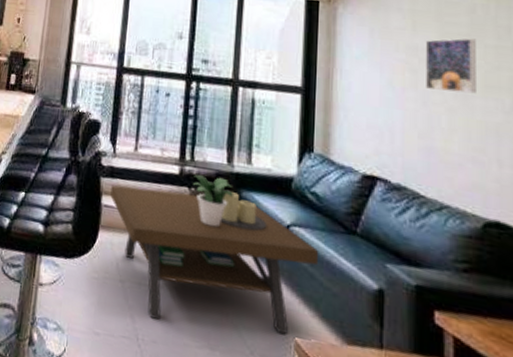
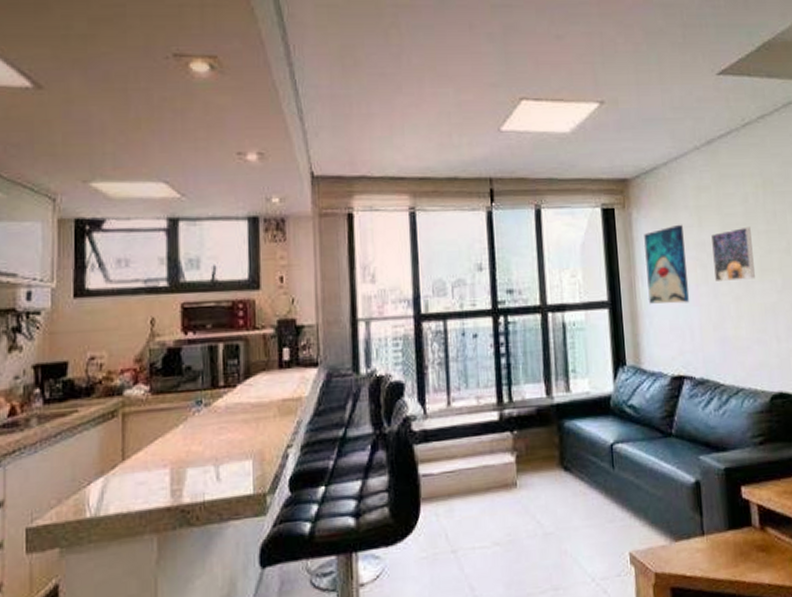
coffee table: present [110,185,319,335] -> none [427,424,643,580]
potted plant: present [193,174,233,227] -> none [514,412,556,467]
wall art: none [345,25,393,105] -> present [643,224,689,304]

